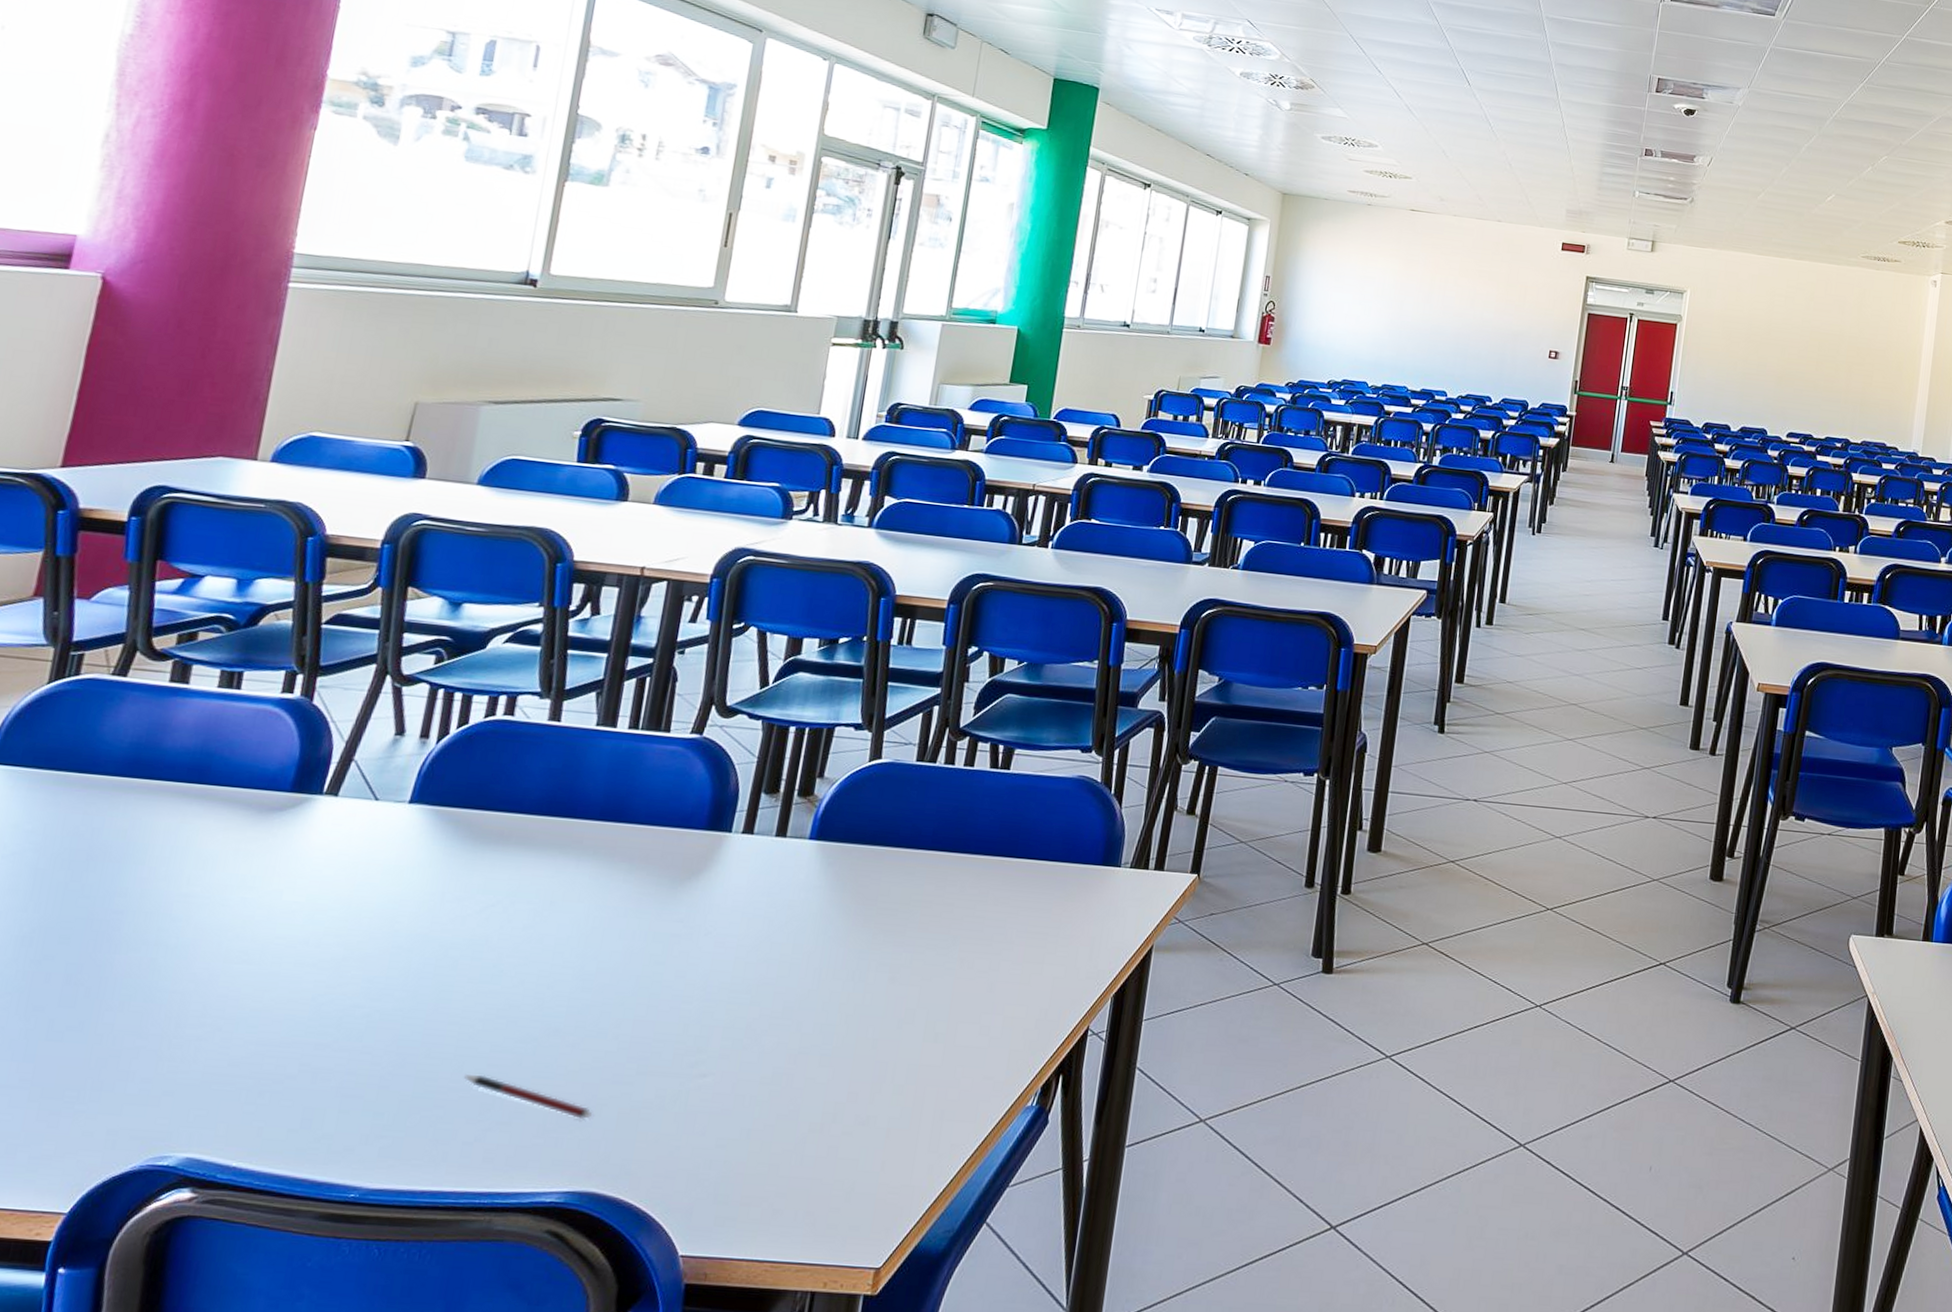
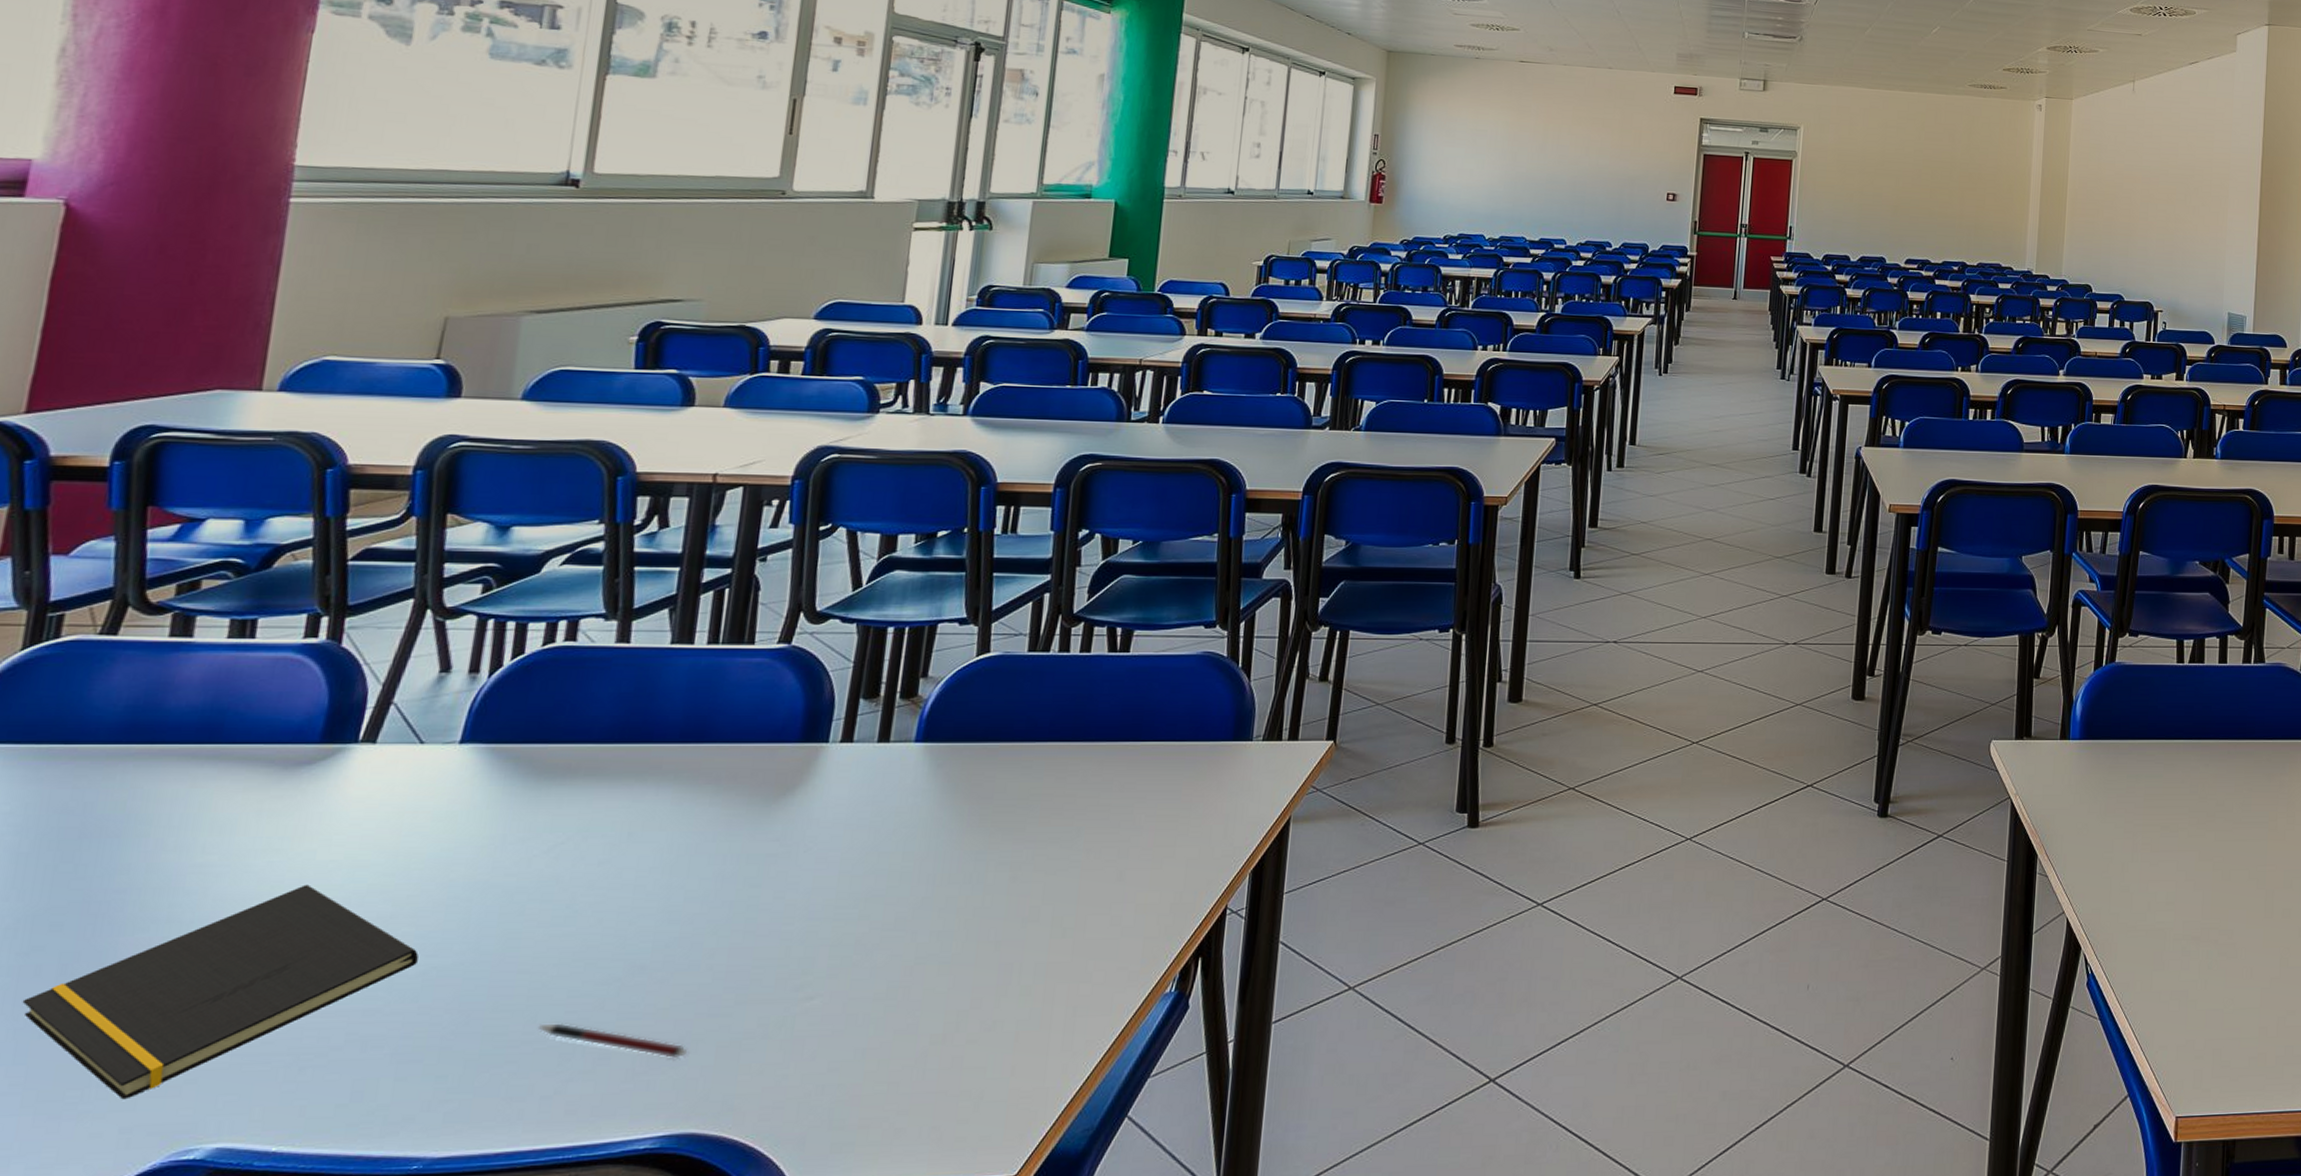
notepad: none [33,922,365,1104] -> present [22,884,419,1100]

